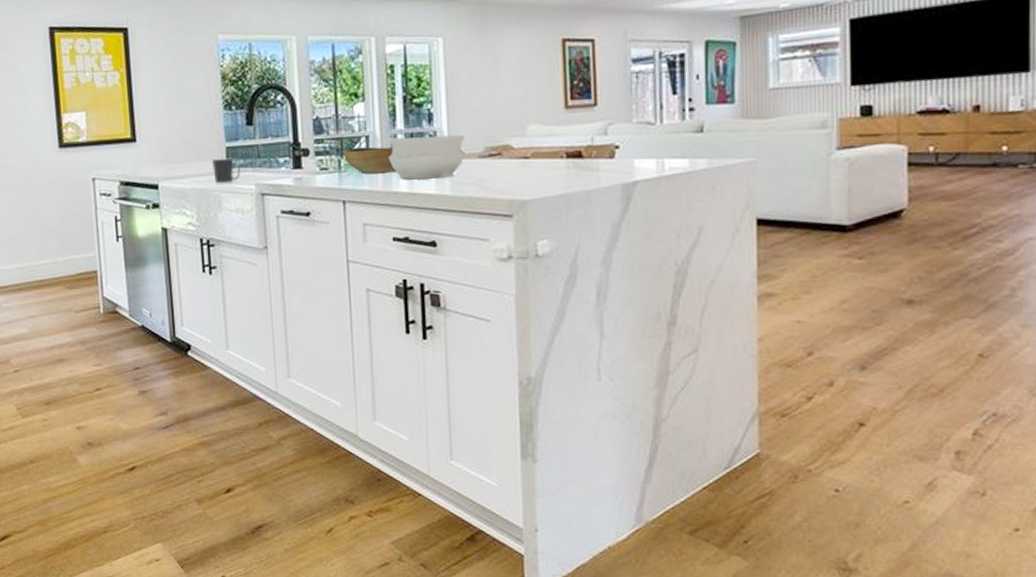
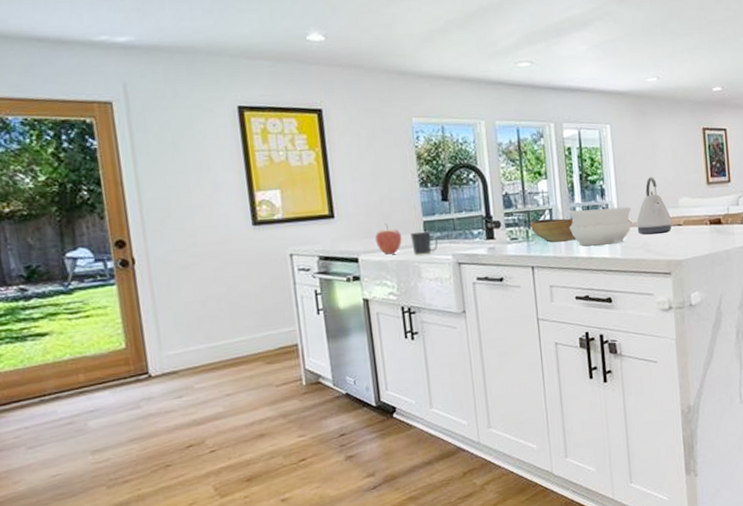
fruit: none [176,148,203,182] -> present [375,223,402,255]
kettle: none [470,99,517,170] -> present [635,177,672,236]

